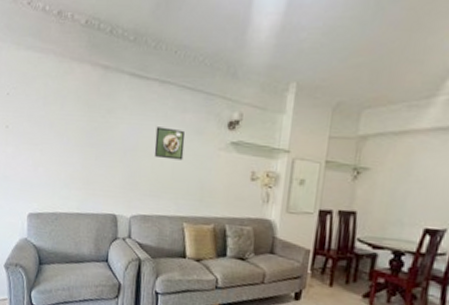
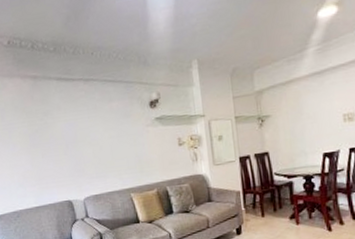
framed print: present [154,127,185,161] -> none [89,116,119,144]

